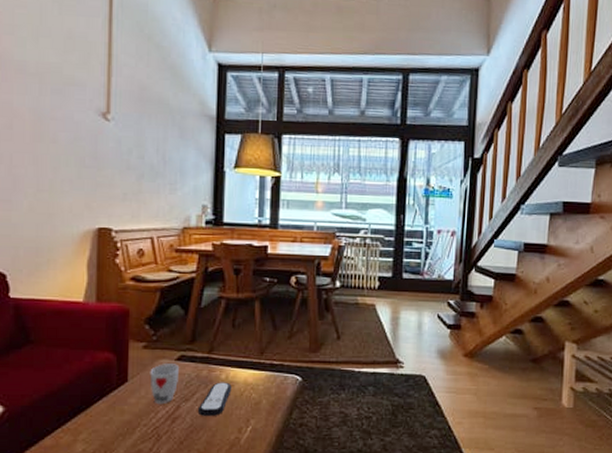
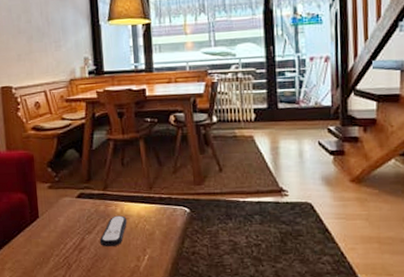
cup: present [149,363,180,405] -> none [56,201,81,237]

